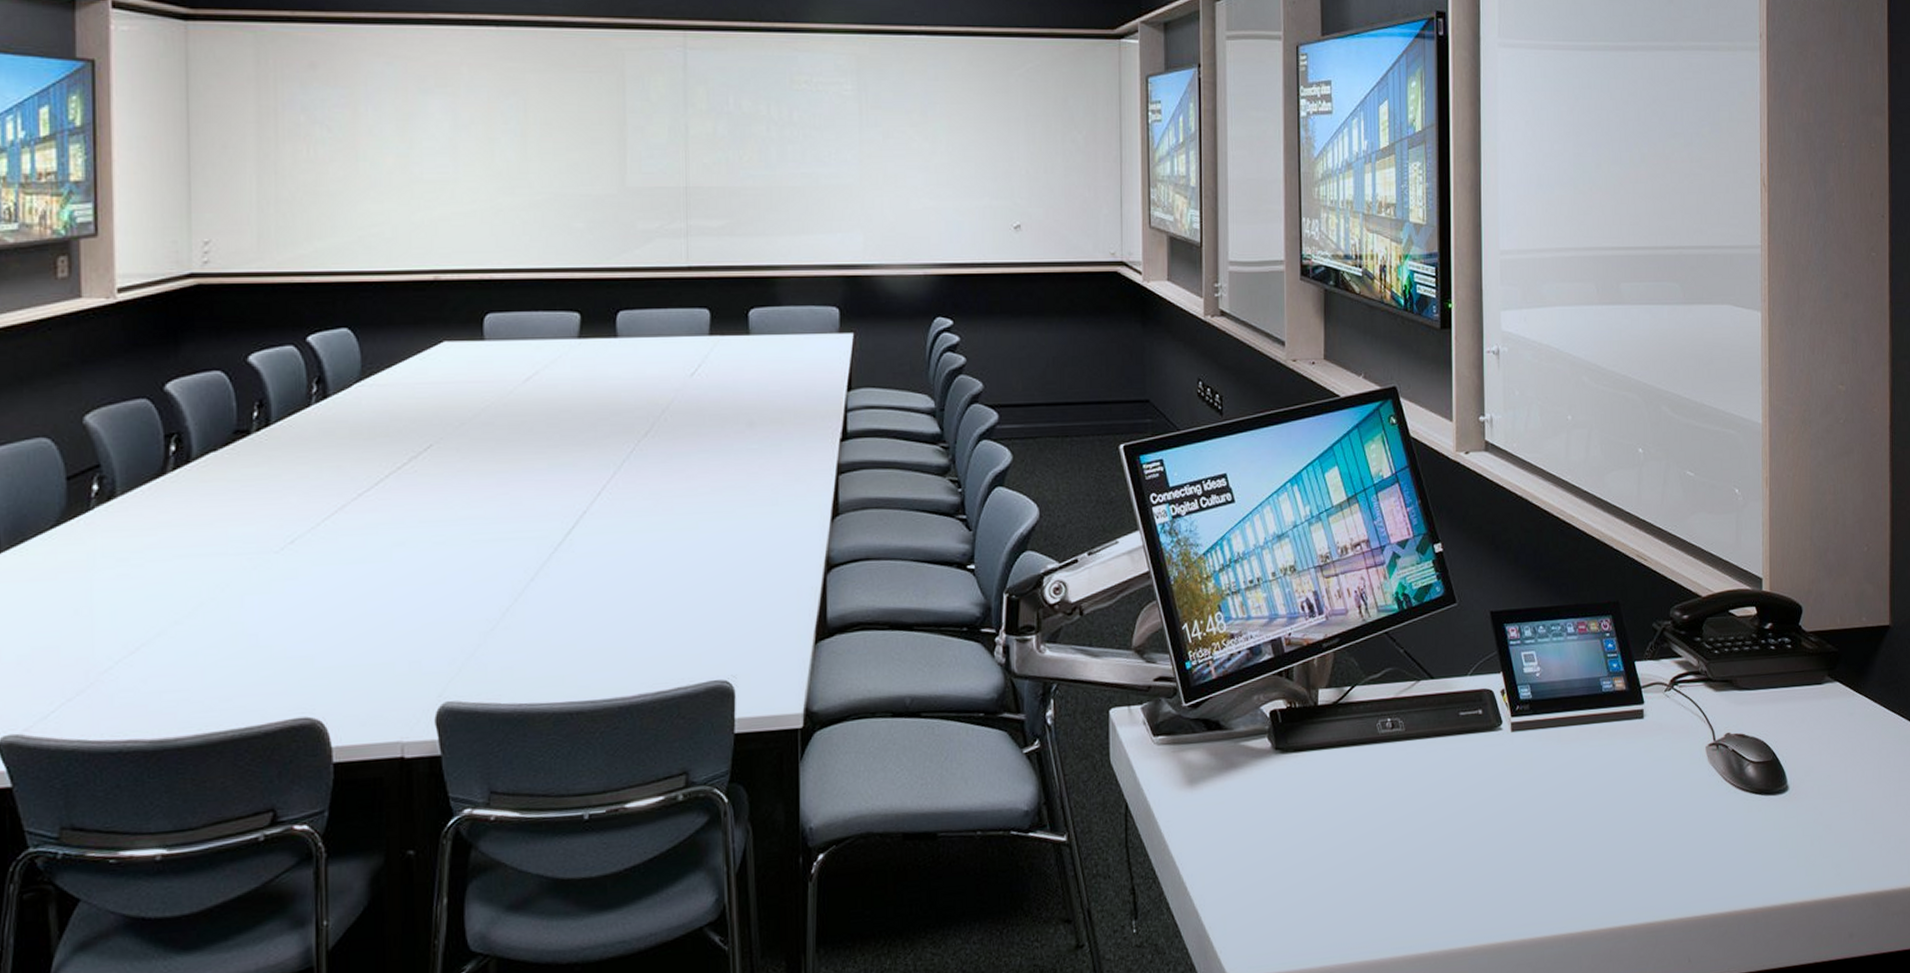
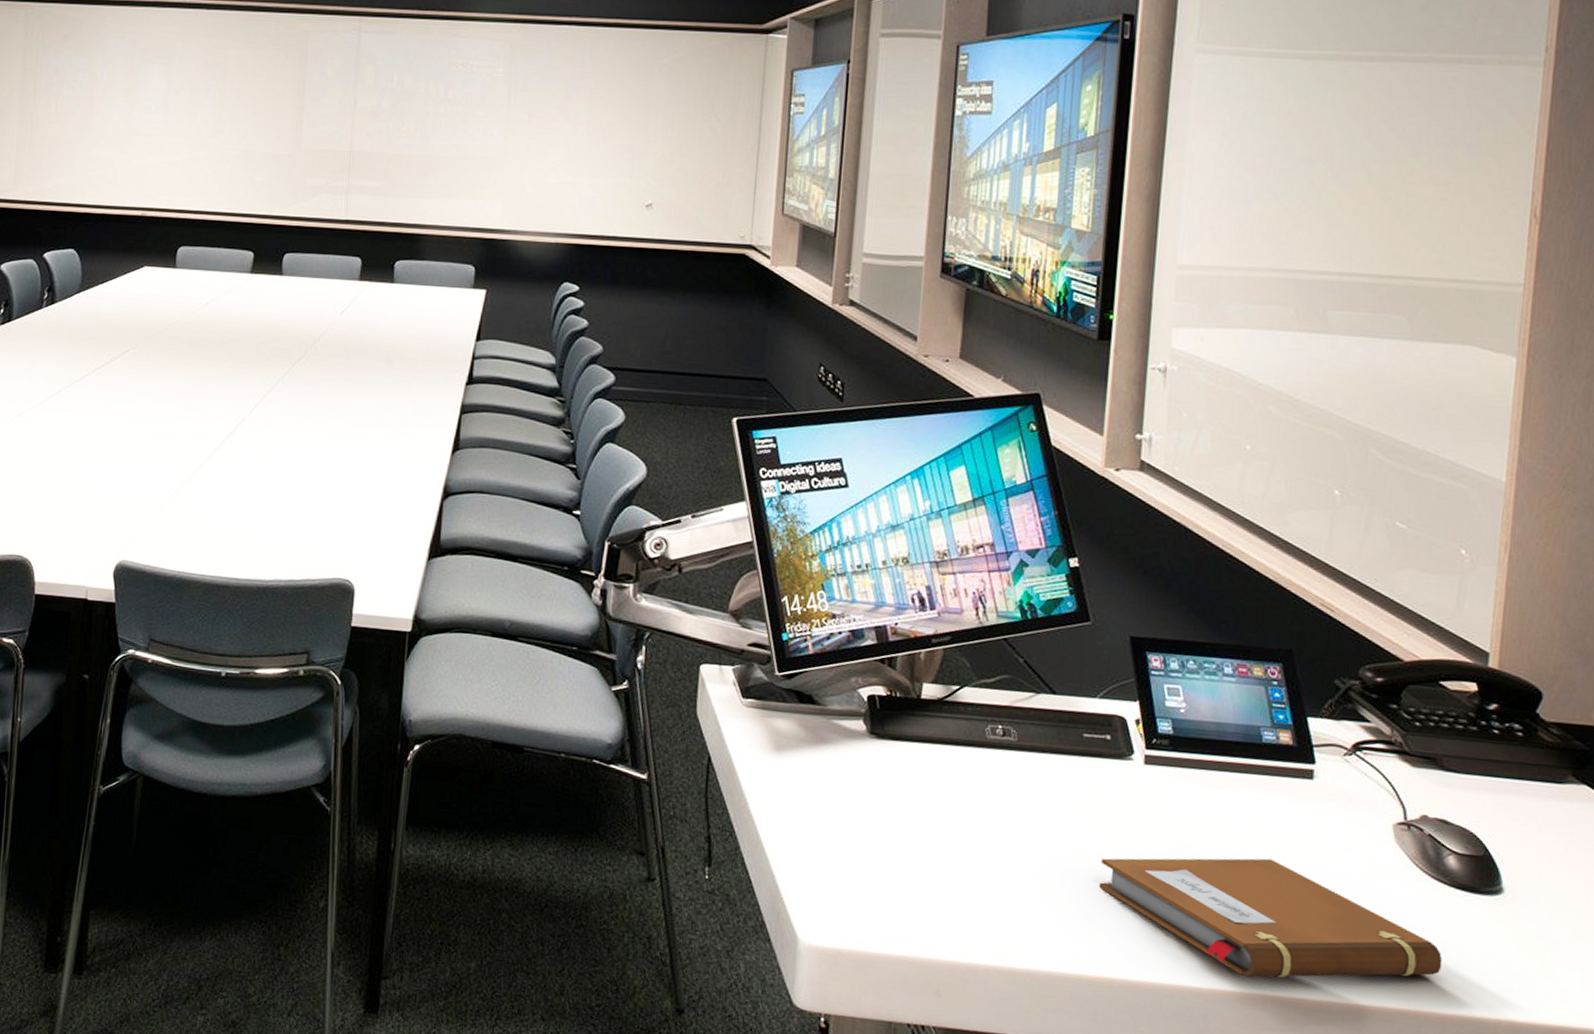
notebook: none [1483,799,1751,914] -> present [1098,858,1443,979]

